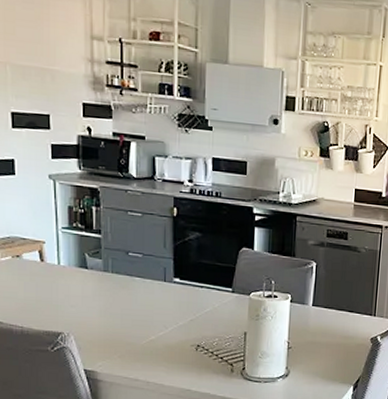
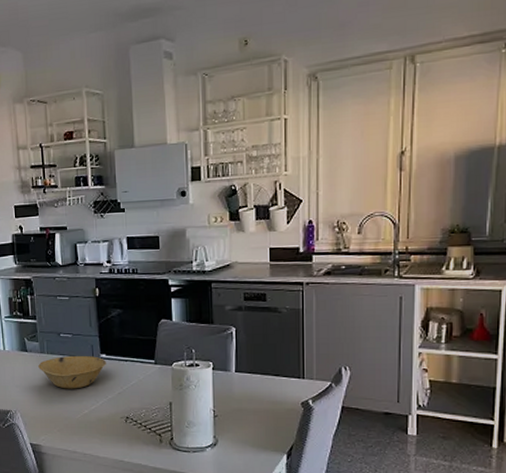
bowl: none [100,277,181,313] -> present [38,355,107,389]

